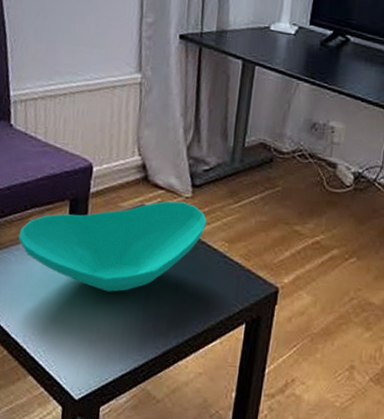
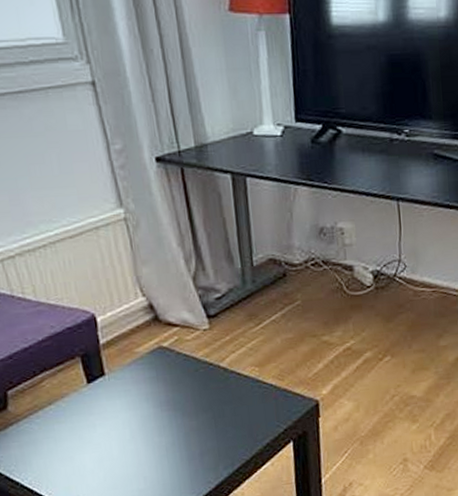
table top decor: present [19,201,207,292] -> none [35,335,232,440]

